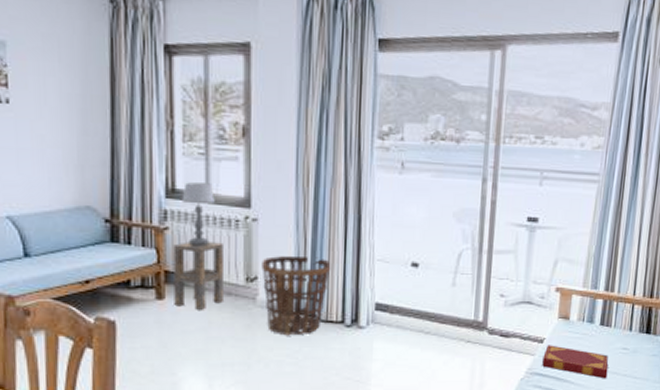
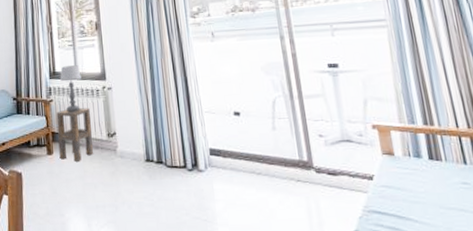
basket: present [262,256,331,336] -> none [117,113,170,181]
hardback book: present [542,345,609,379] -> none [376,181,454,217]

